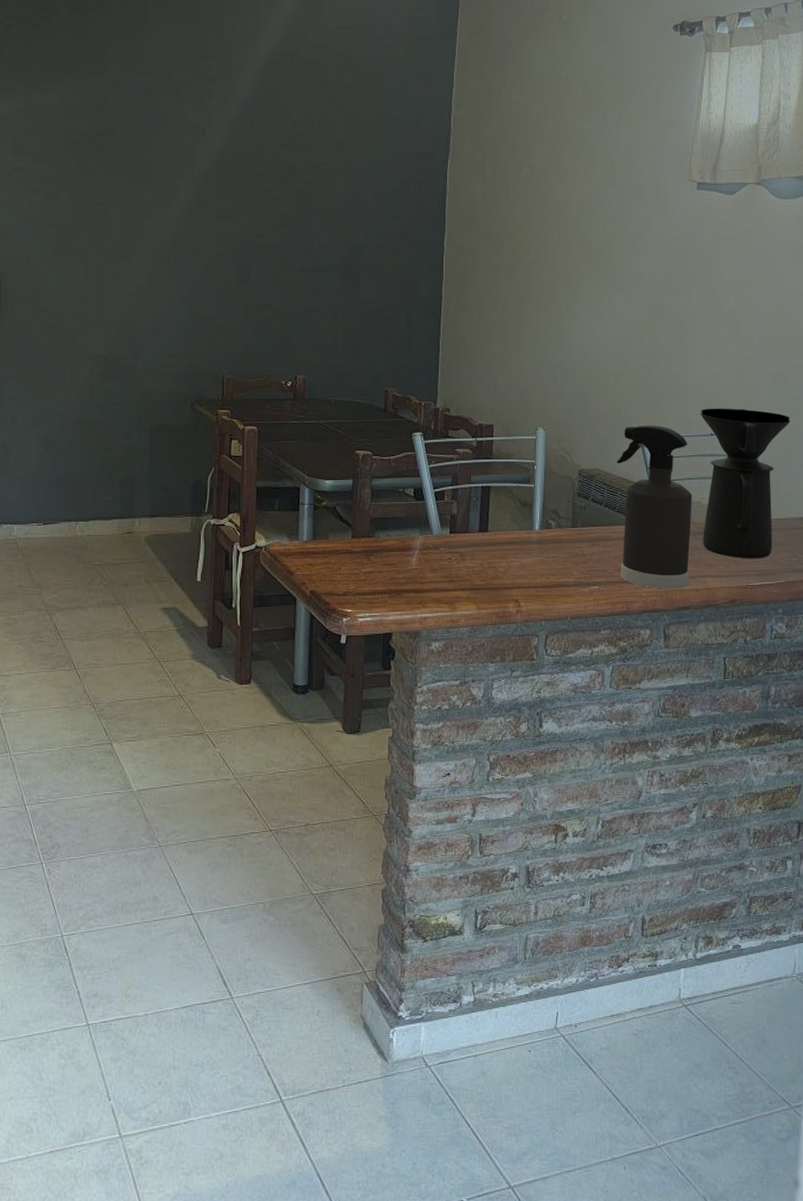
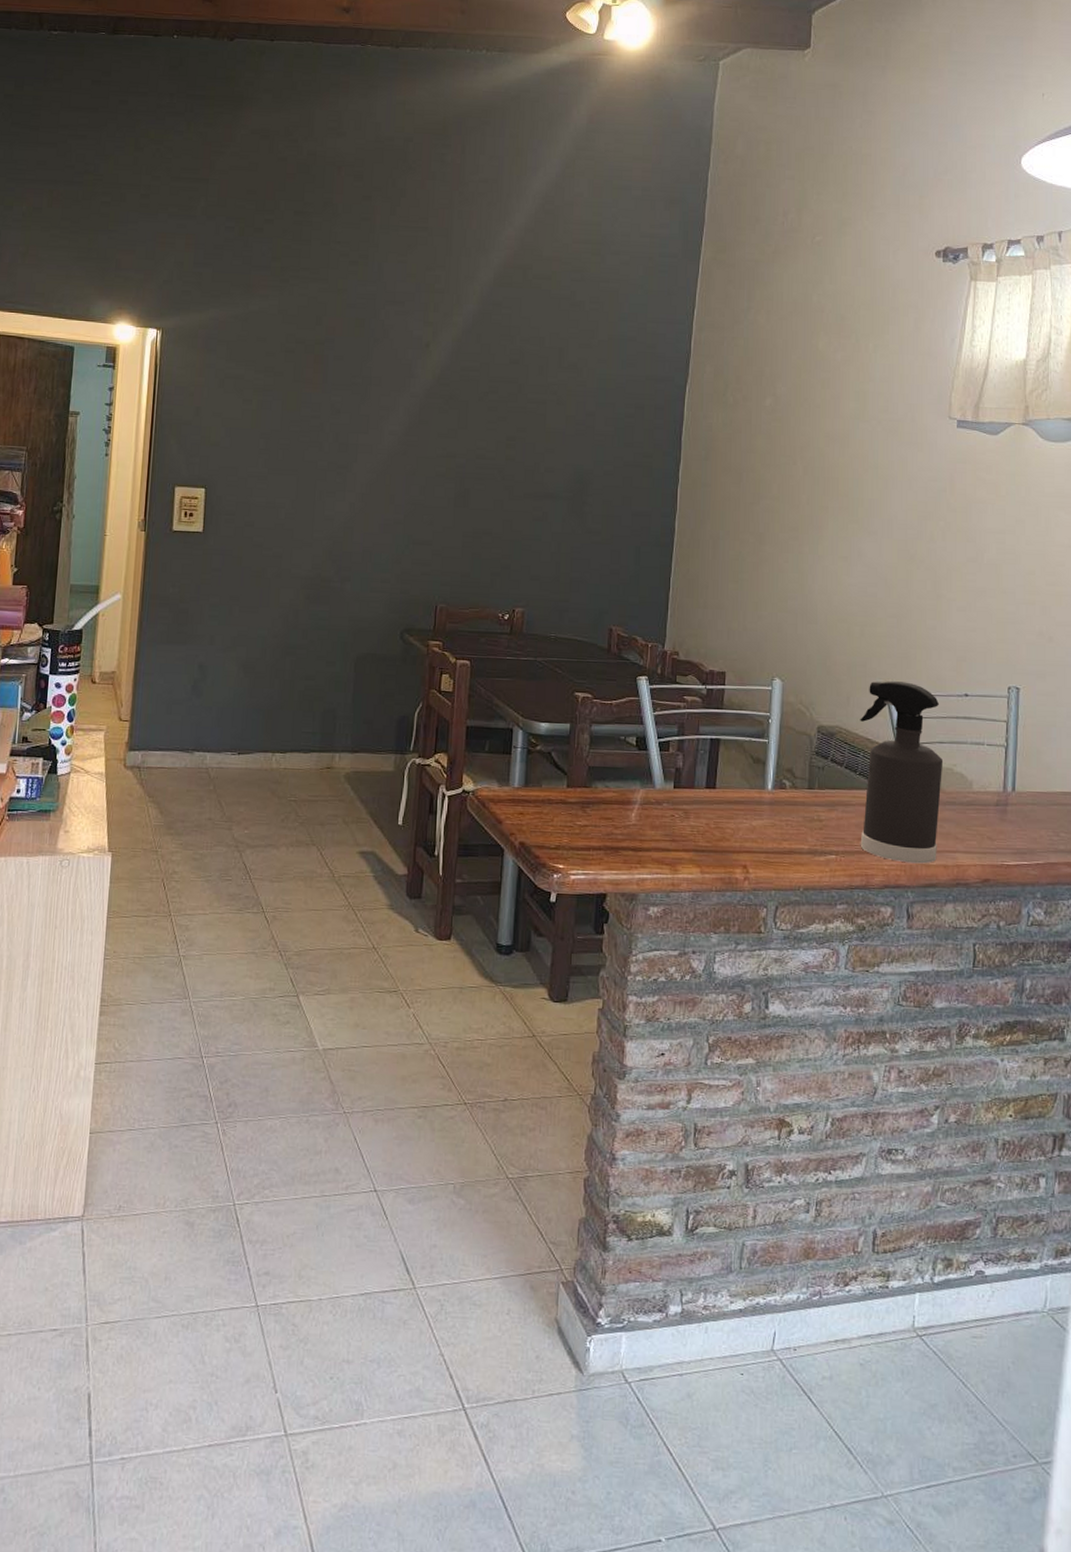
coffee maker: present [700,408,791,559] -> none [954,666,1055,836]

